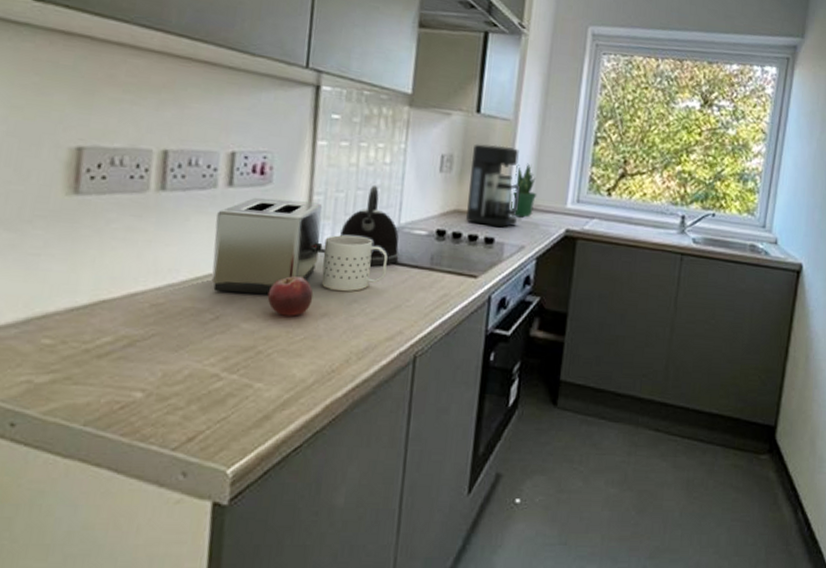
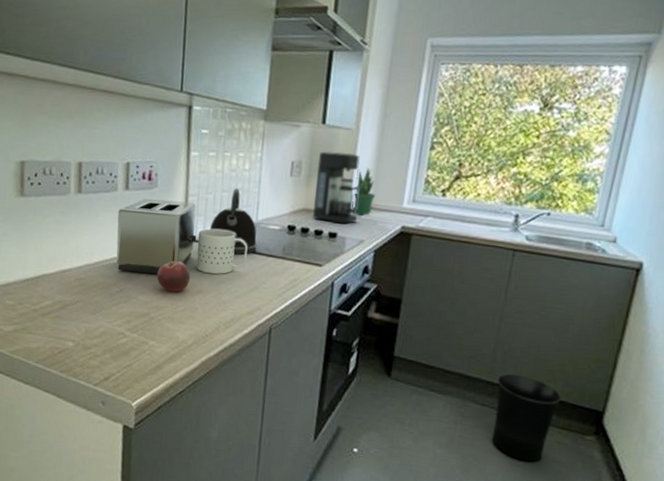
waste bin: none [668,392,735,492] -> present [492,374,562,463]

